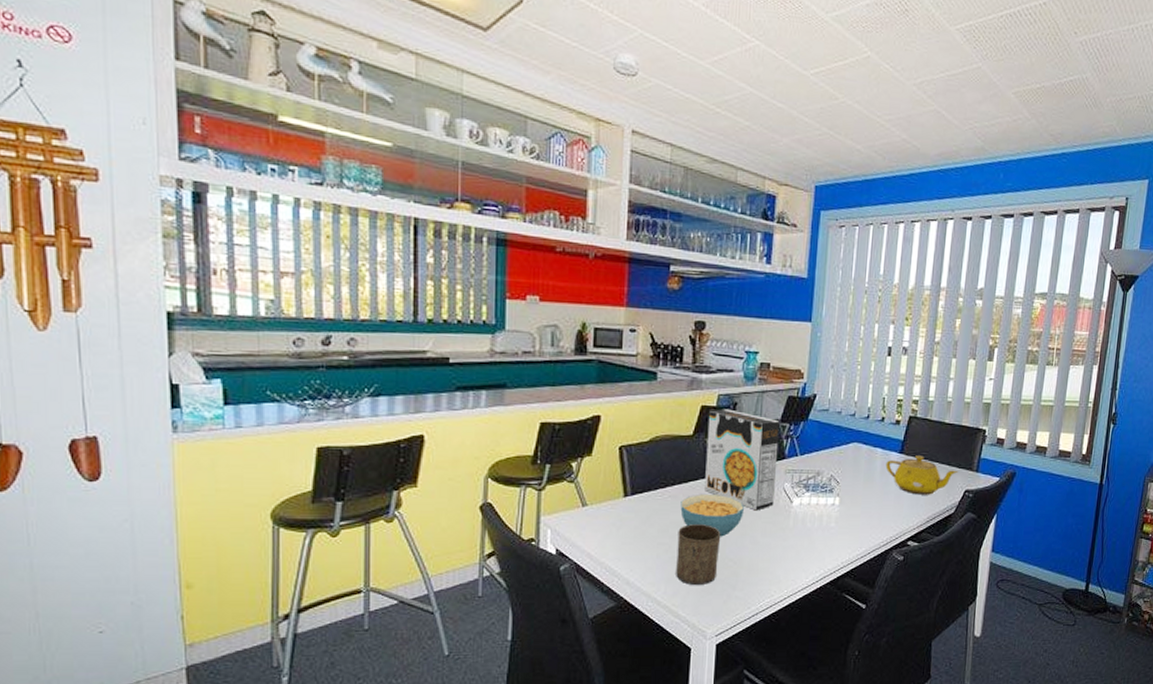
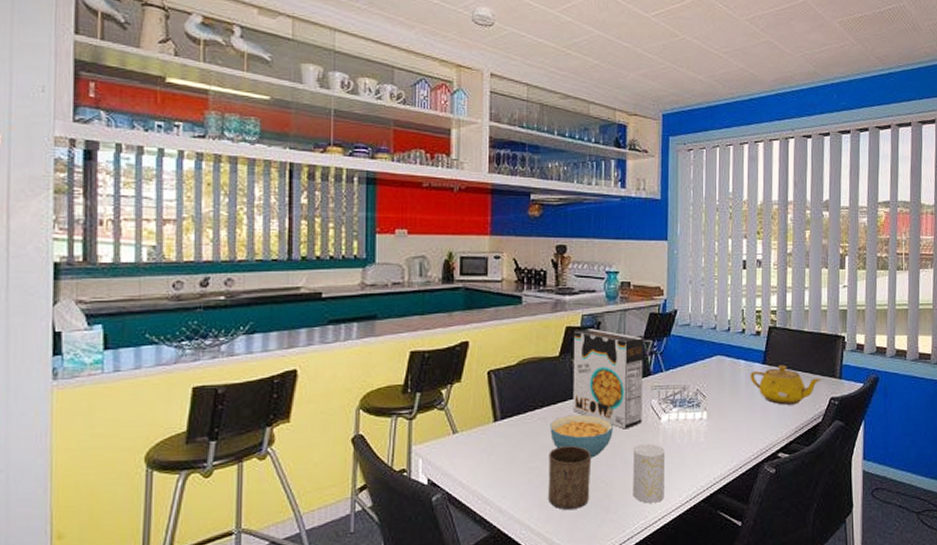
cup: none [760,526,795,583] -> present [632,444,666,503]

